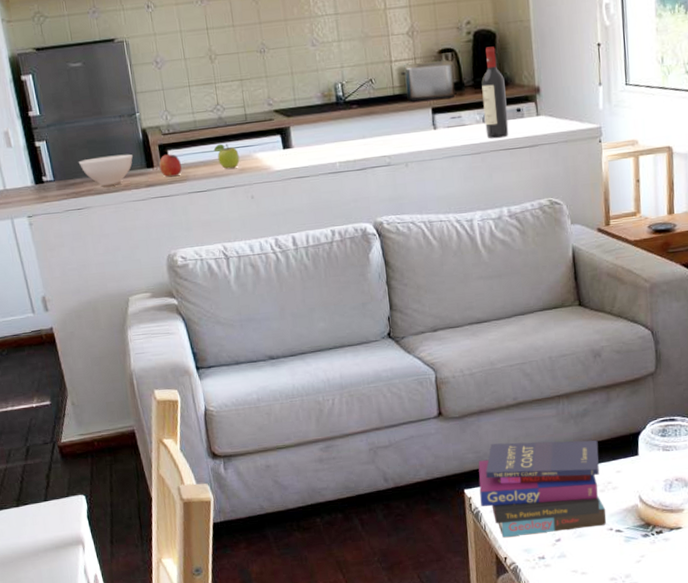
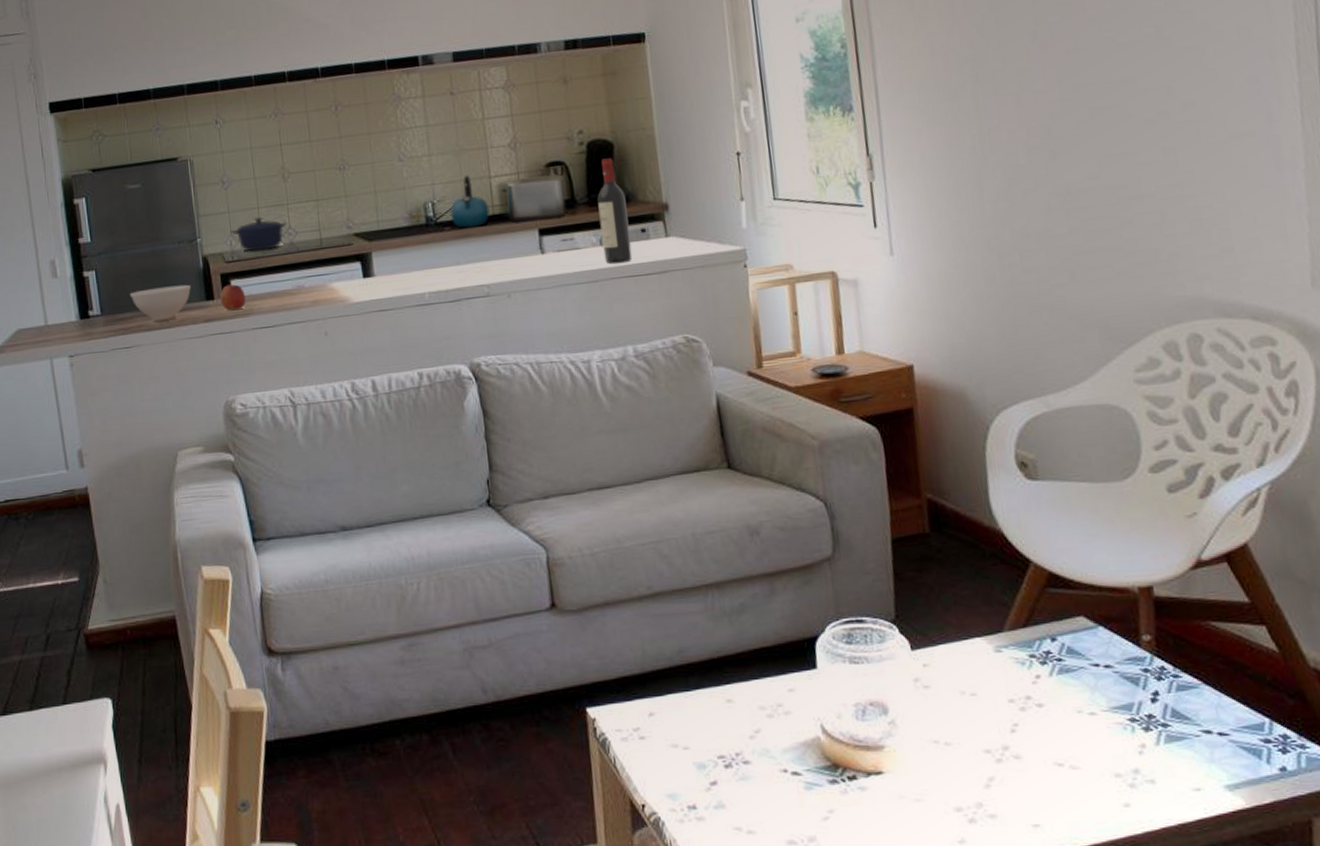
cooking pot: none [165,93,216,126] -> present [230,216,287,253]
fruit: present [213,143,240,170] -> none [283,271,313,302]
kettle: none [357,60,391,107] -> present [450,175,490,229]
books: present [478,440,606,537] -> none [603,646,778,776]

